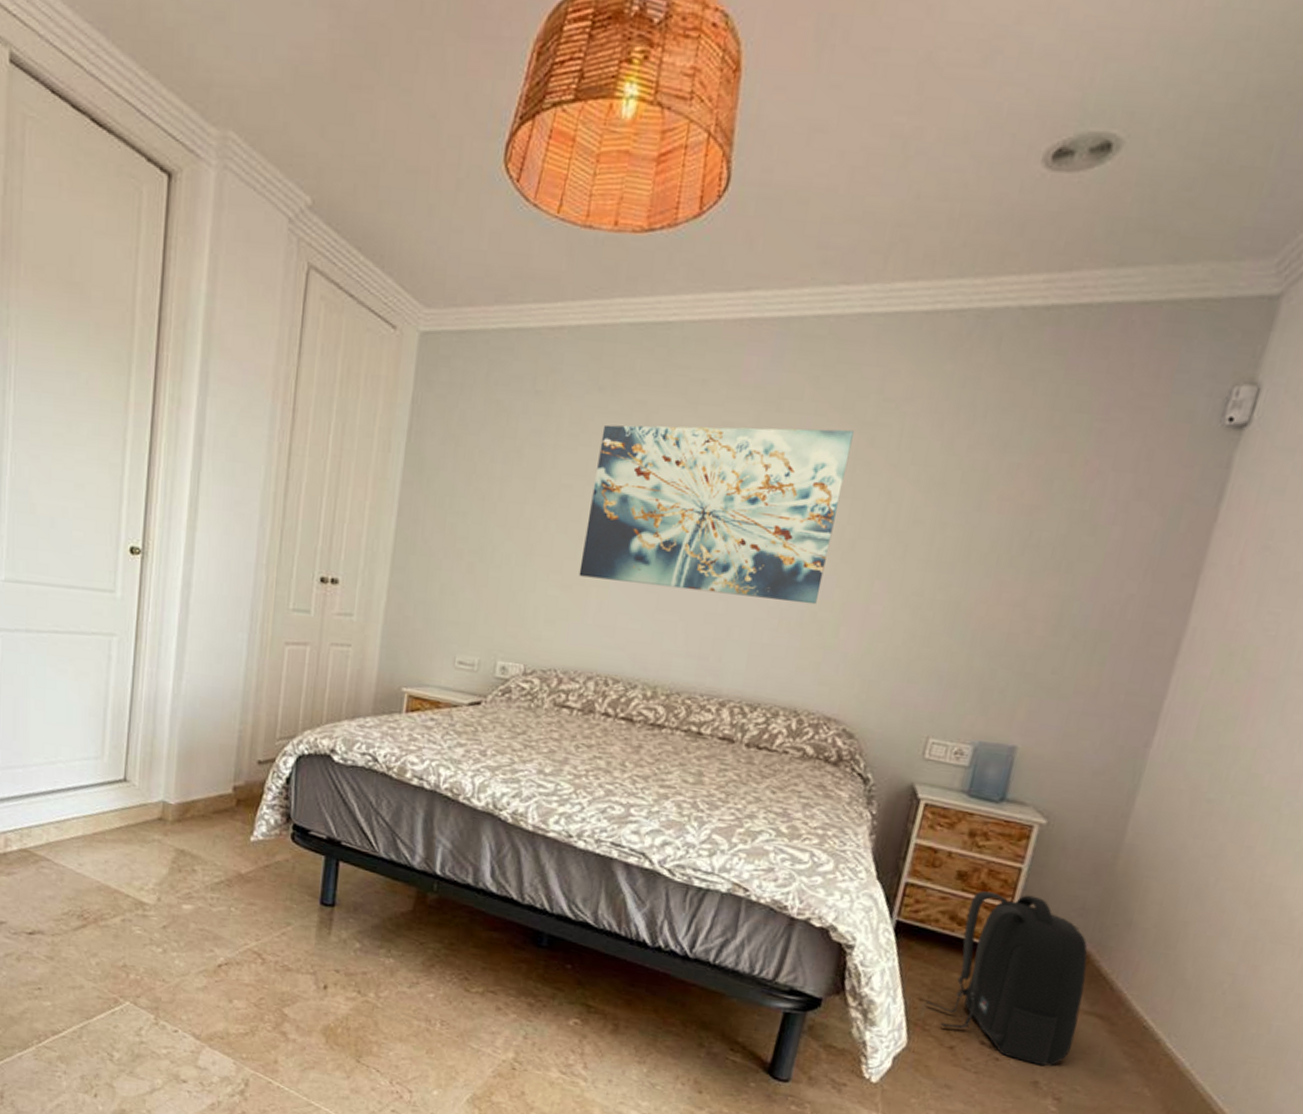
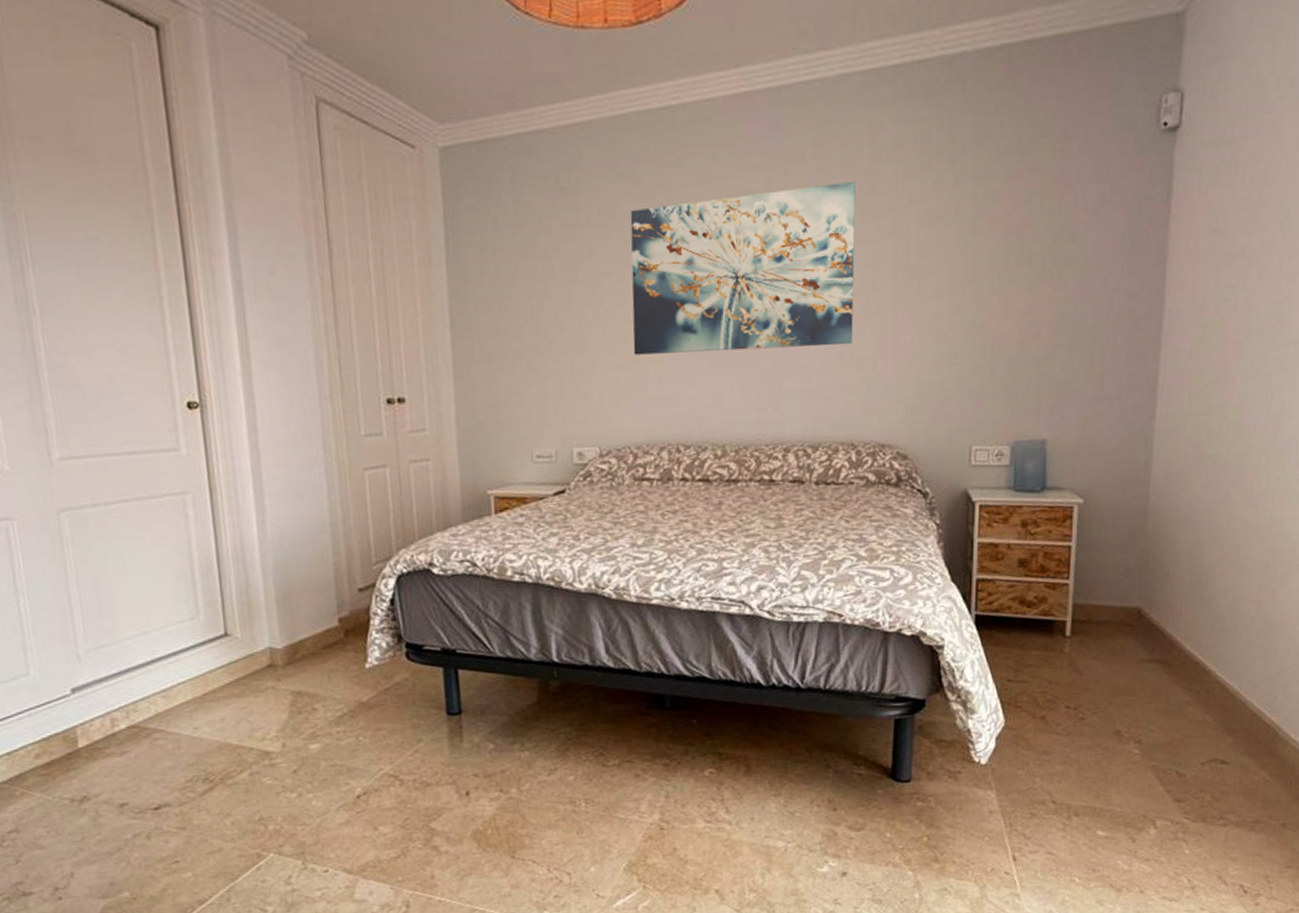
backpack: present [926,891,1088,1066] -> none [1014,568,1142,716]

